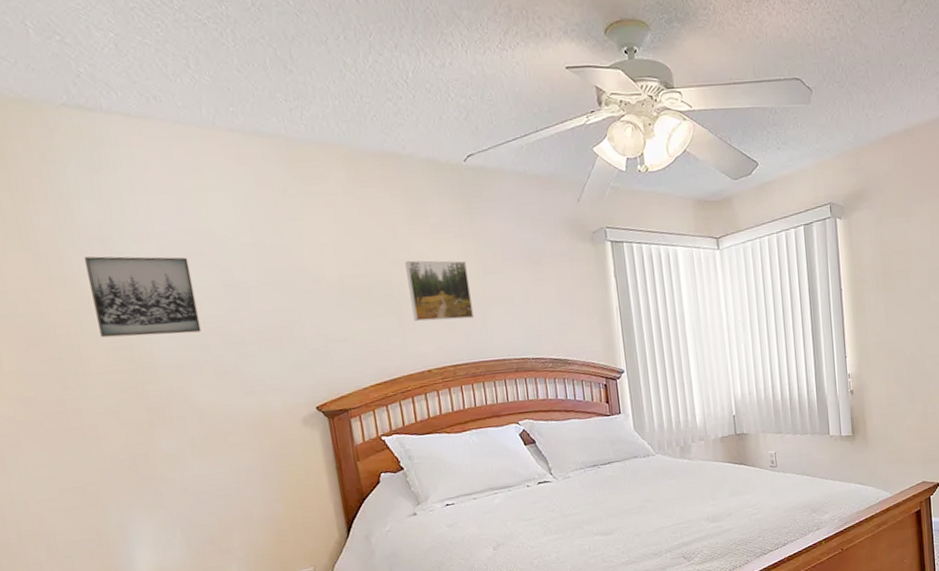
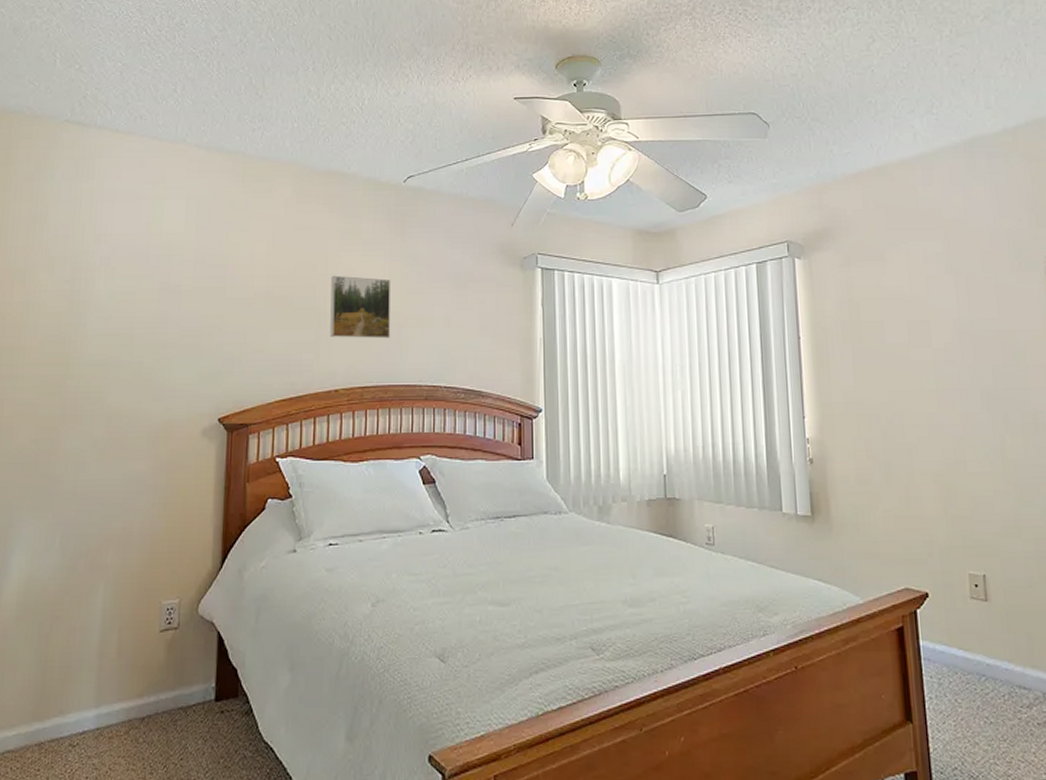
wall art: present [85,256,202,338] -> none [41,254,134,332]

